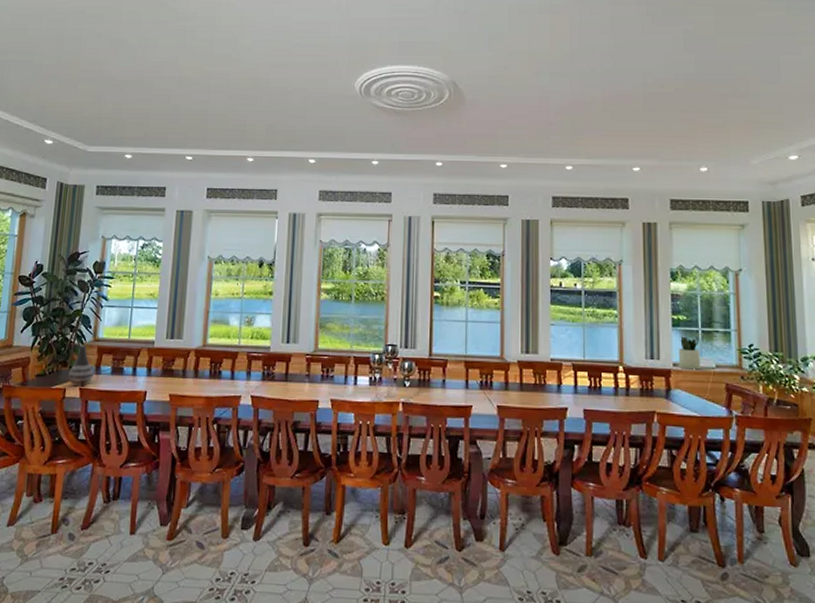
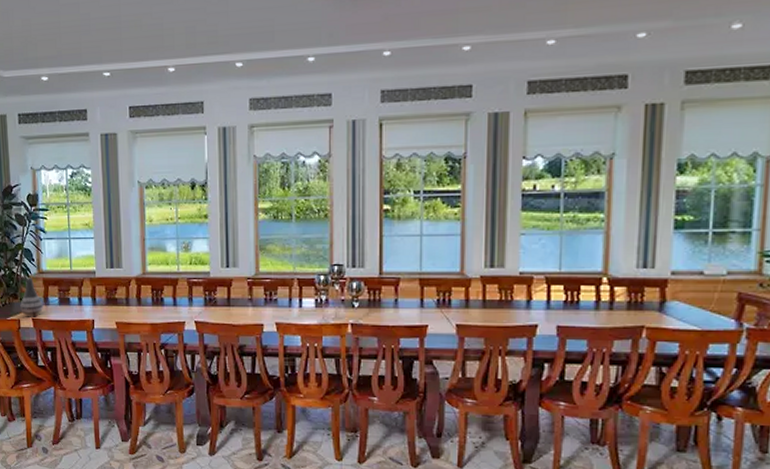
planter: present [677,336,702,370] -> none [676,240,709,278]

